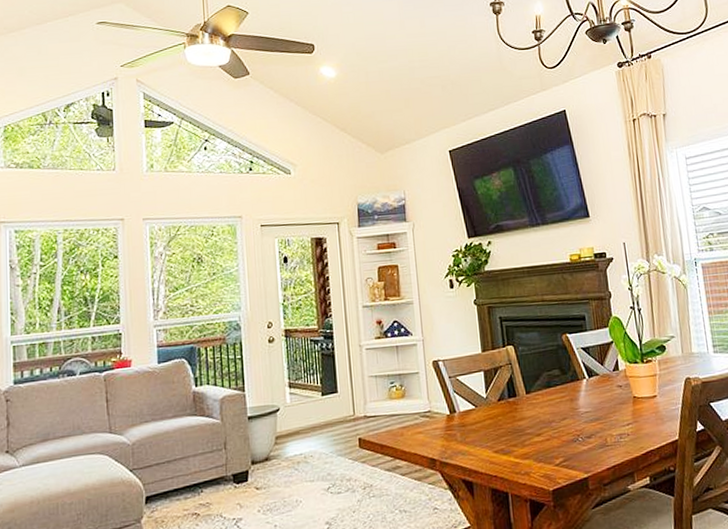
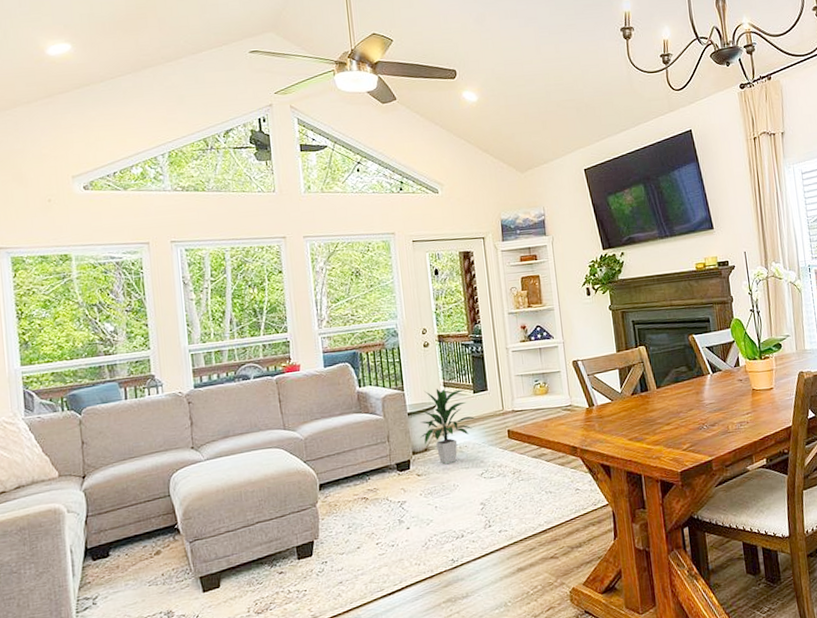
indoor plant: none [261,389,324,477] -> present [420,388,476,465]

